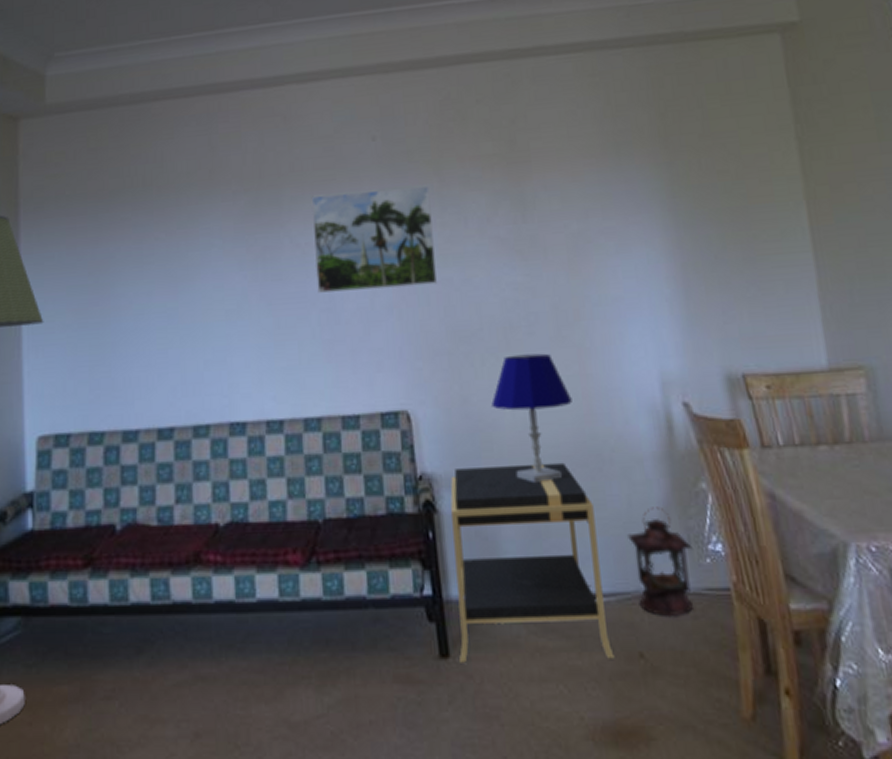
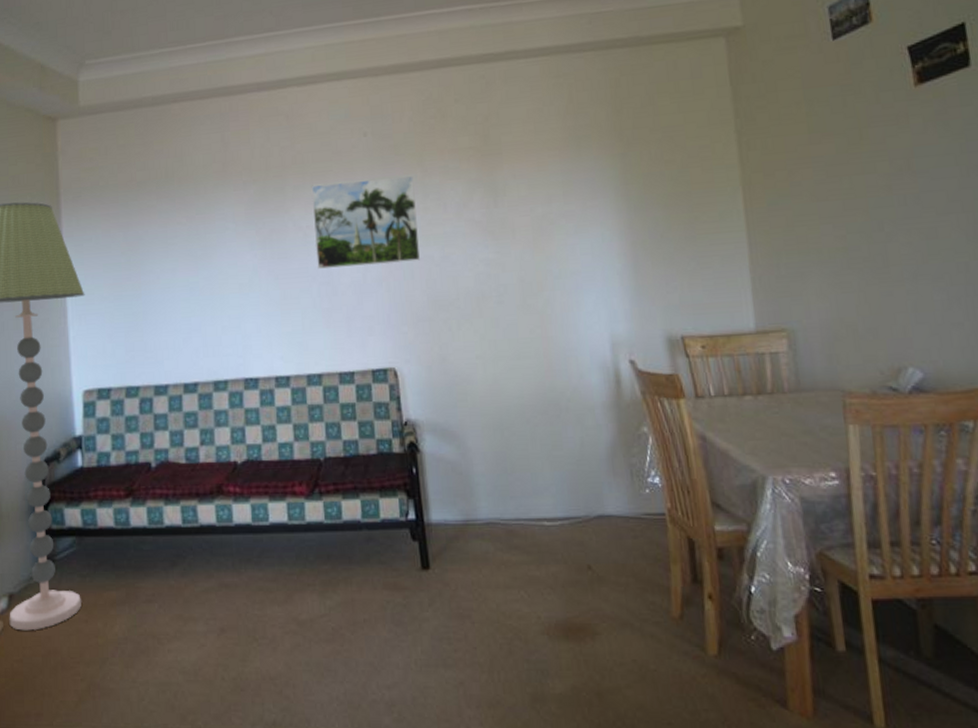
nightstand: present [450,462,615,663] -> none [431,410,567,574]
table lamp: present [491,353,572,482] -> none [466,319,535,427]
candle lantern: present [628,506,693,617] -> none [580,447,635,537]

